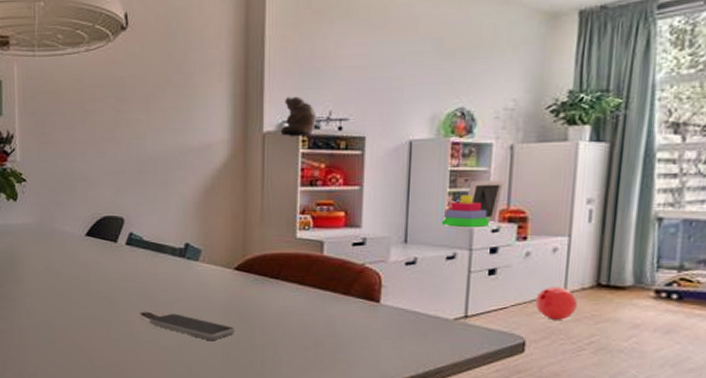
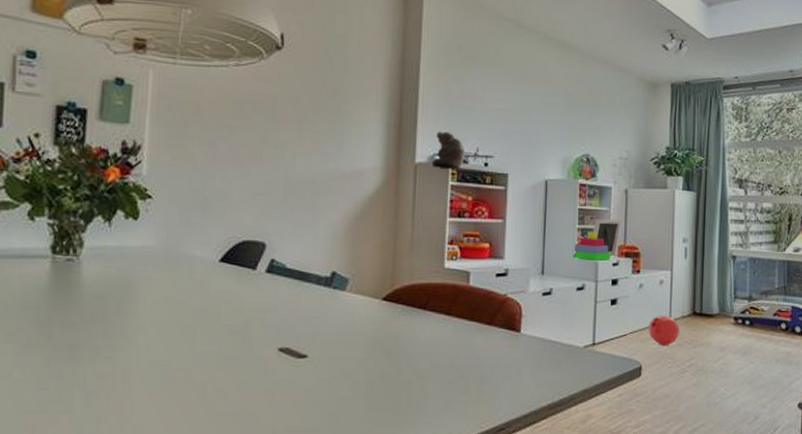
mobile phone: present [149,313,235,340] -> none [287,348,380,376]

